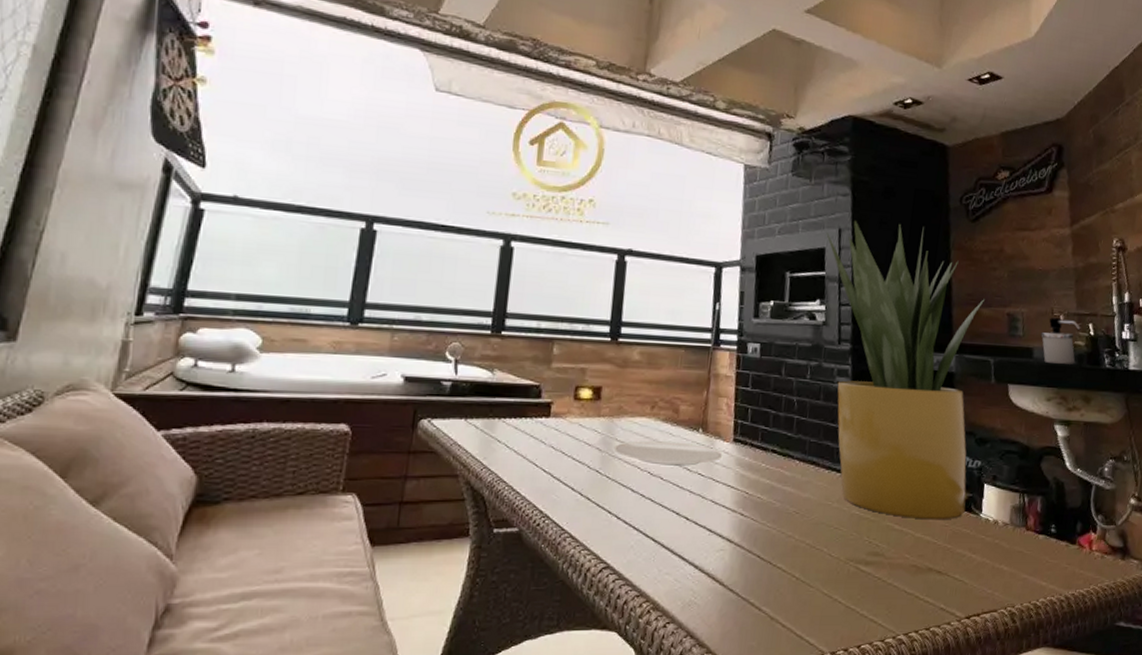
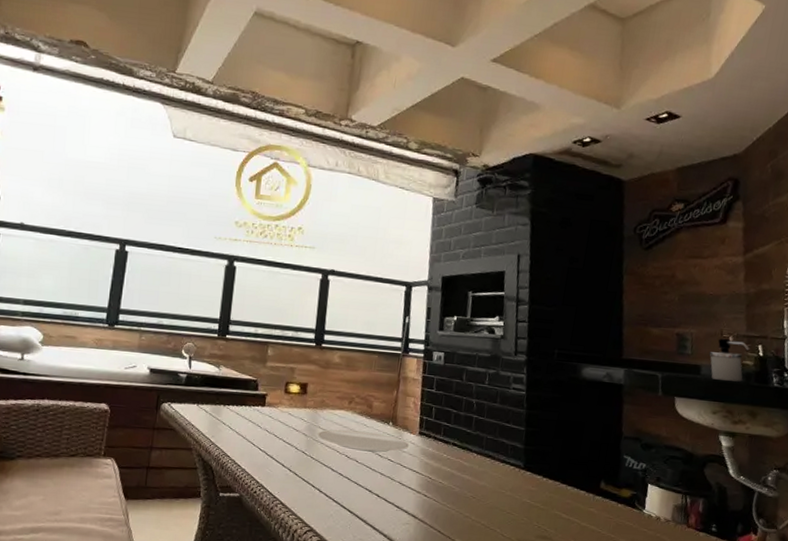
planter: present [826,220,984,520] -> none [506,247,655,513]

